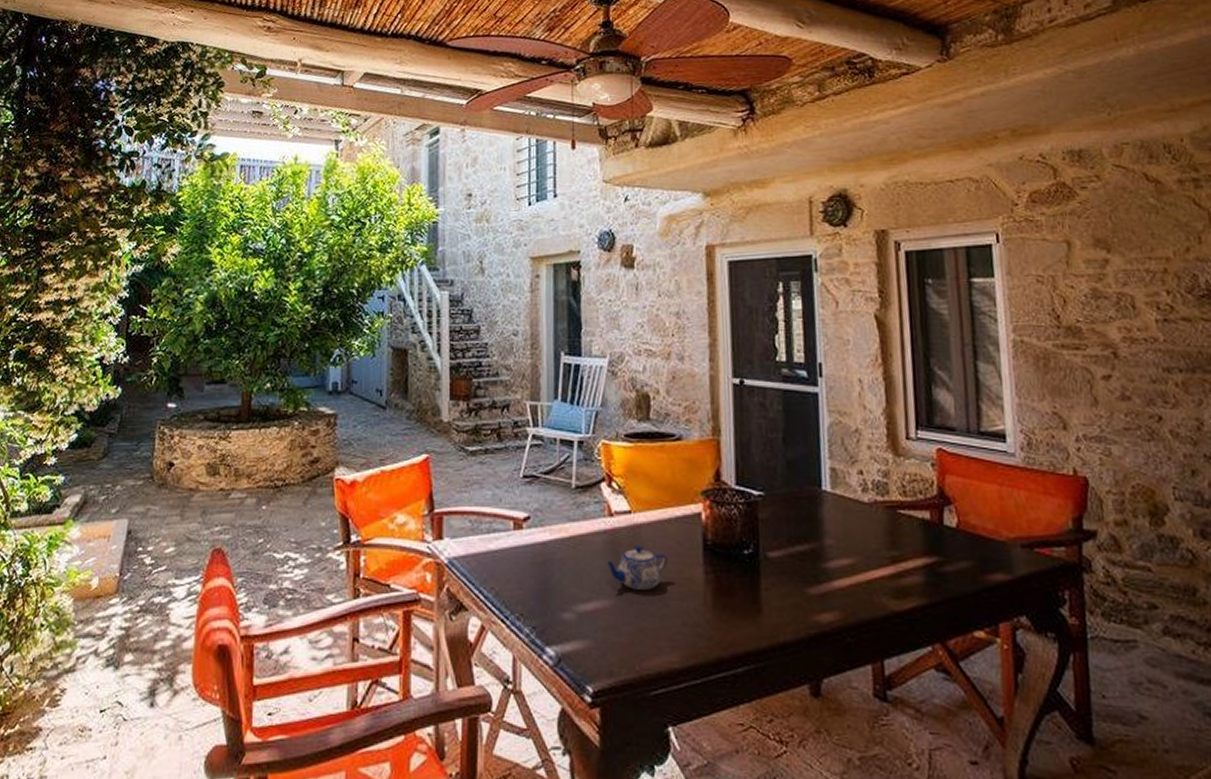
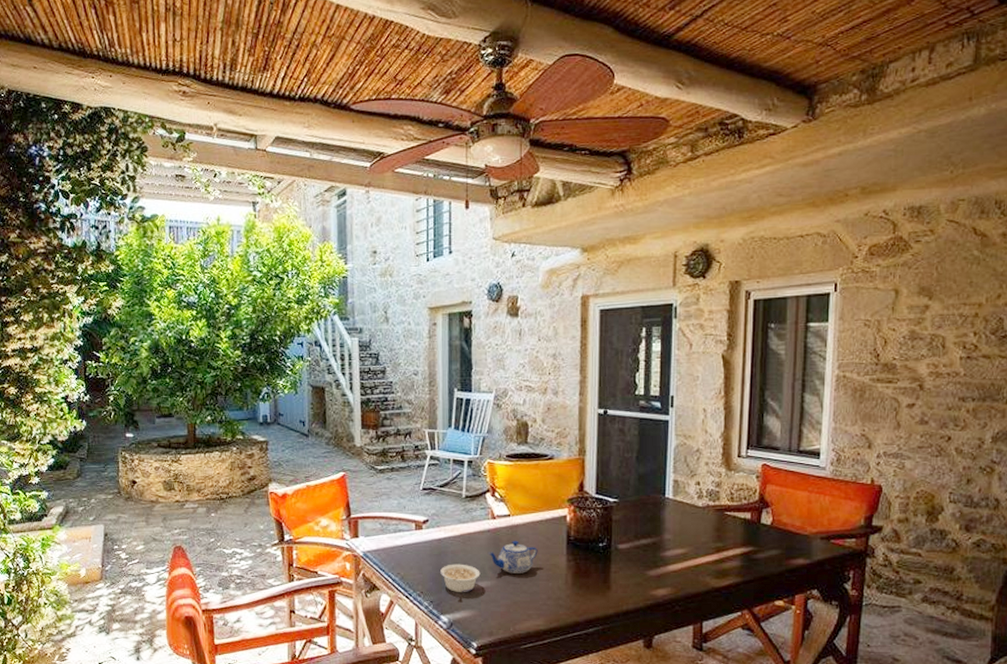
legume: none [545,576,596,616] -> present [440,564,480,593]

